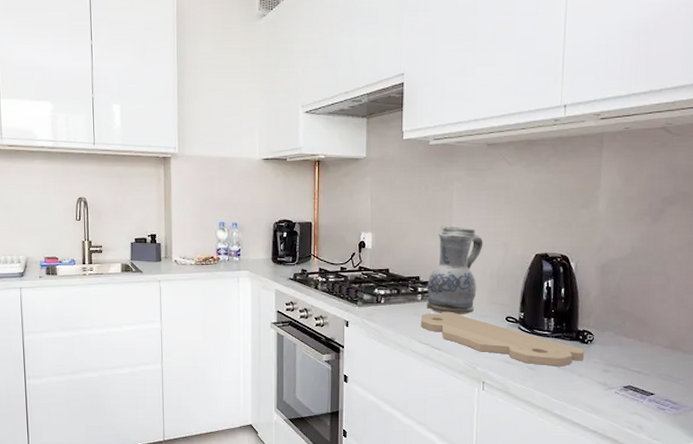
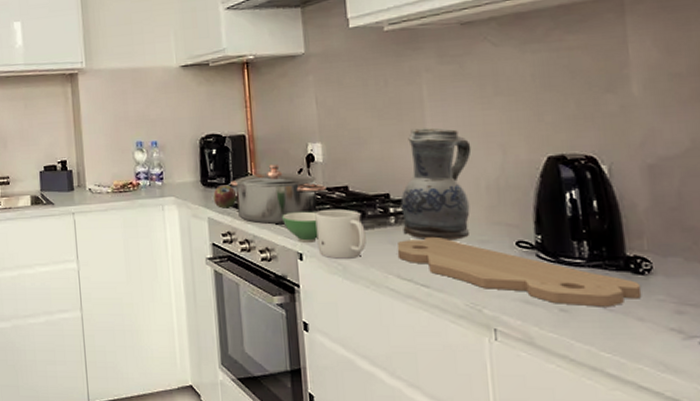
fruit: none [281,263,301,282] -> present [213,185,237,209]
cooking pot: none [296,248,372,298] -> present [230,164,326,225]
bowl: none [334,287,362,314] -> present [281,211,318,244]
mug: none [361,286,398,327] -> present [315,208,366,260]

